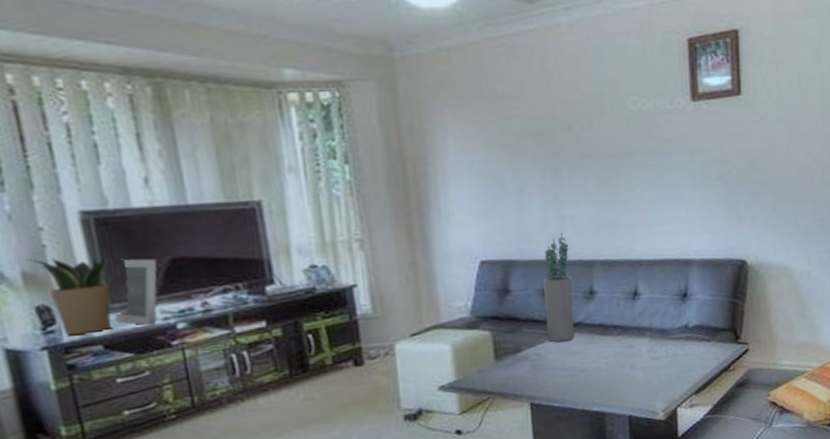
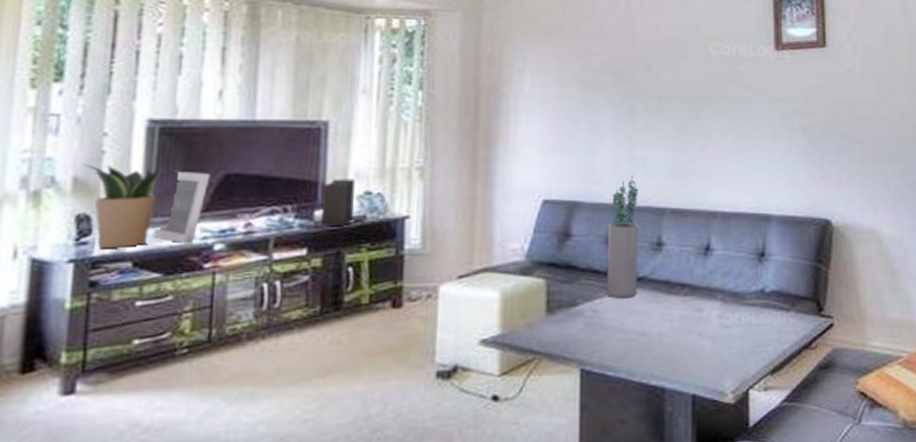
speaker: none [268,254,304,301] -> present [320,178,355,227]

